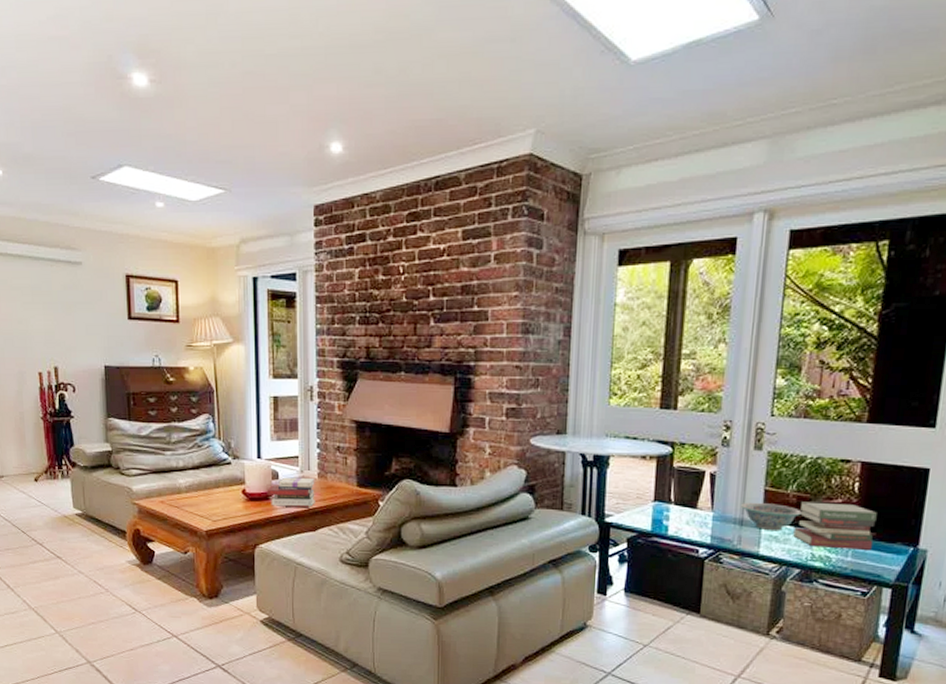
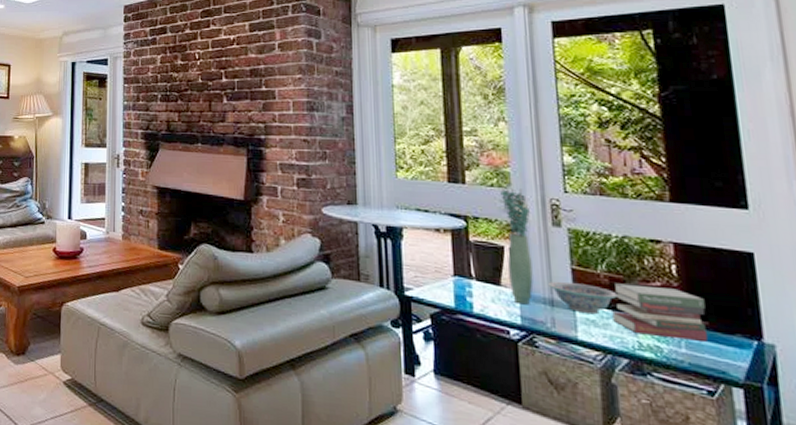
books: present [266,477,315,509] -> none [75,237,119,269]
vase: none [705,411,736,525] -> present [500,186,534,305]

